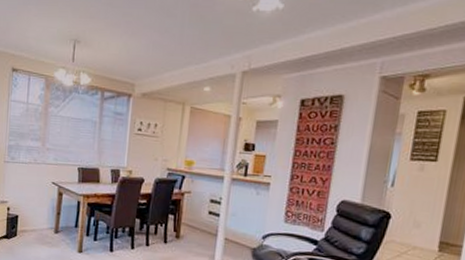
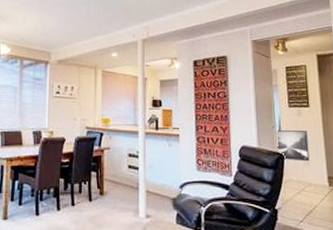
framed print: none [385,186,427,224] -> present [277,130,310,162]

